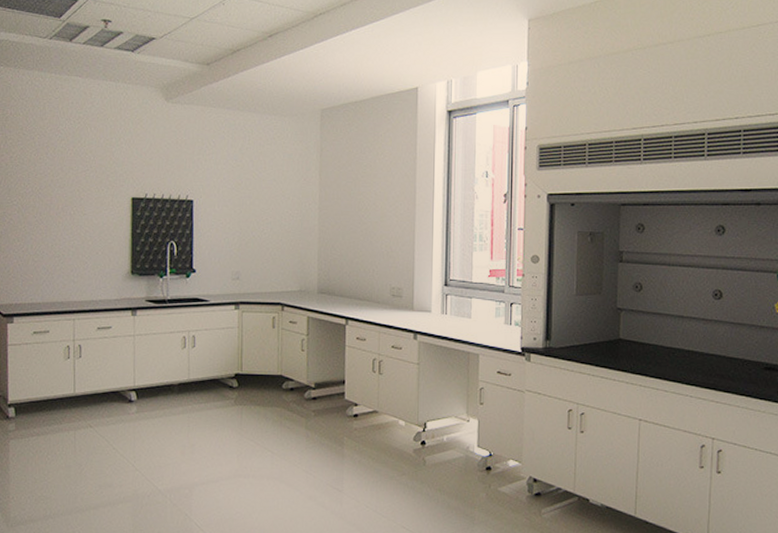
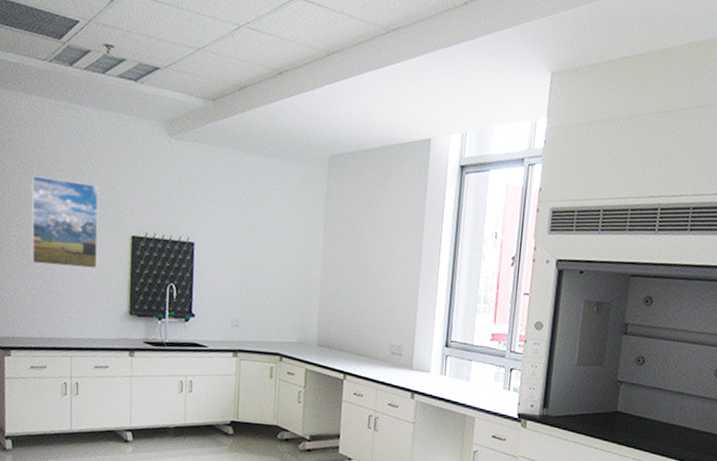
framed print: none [33,146,99,231] -> present [31,176,99,268]

